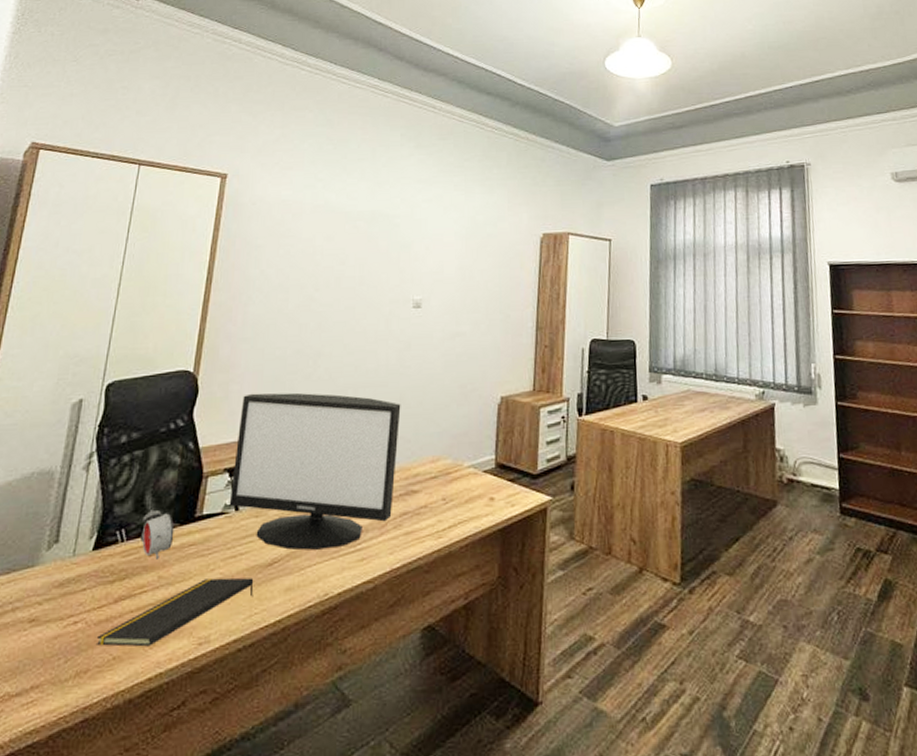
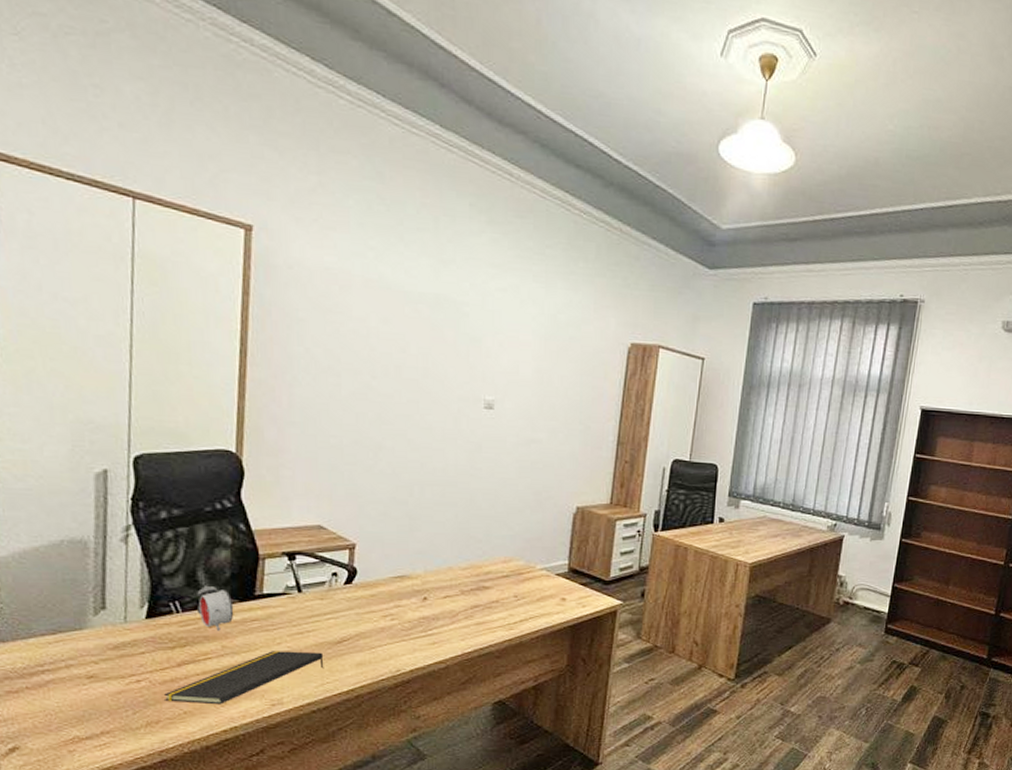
monitor: present [229,392,401,551] -> none [290,480,472,632]

